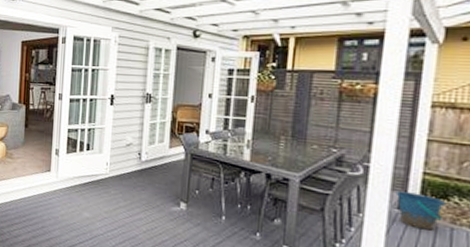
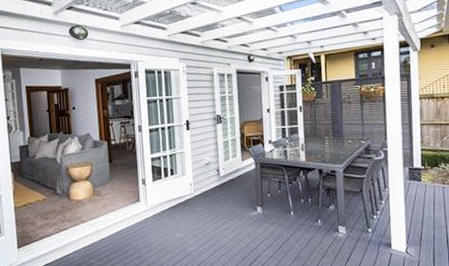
bucket: present [395,191,447,231] -> none [406,165,438,192]

